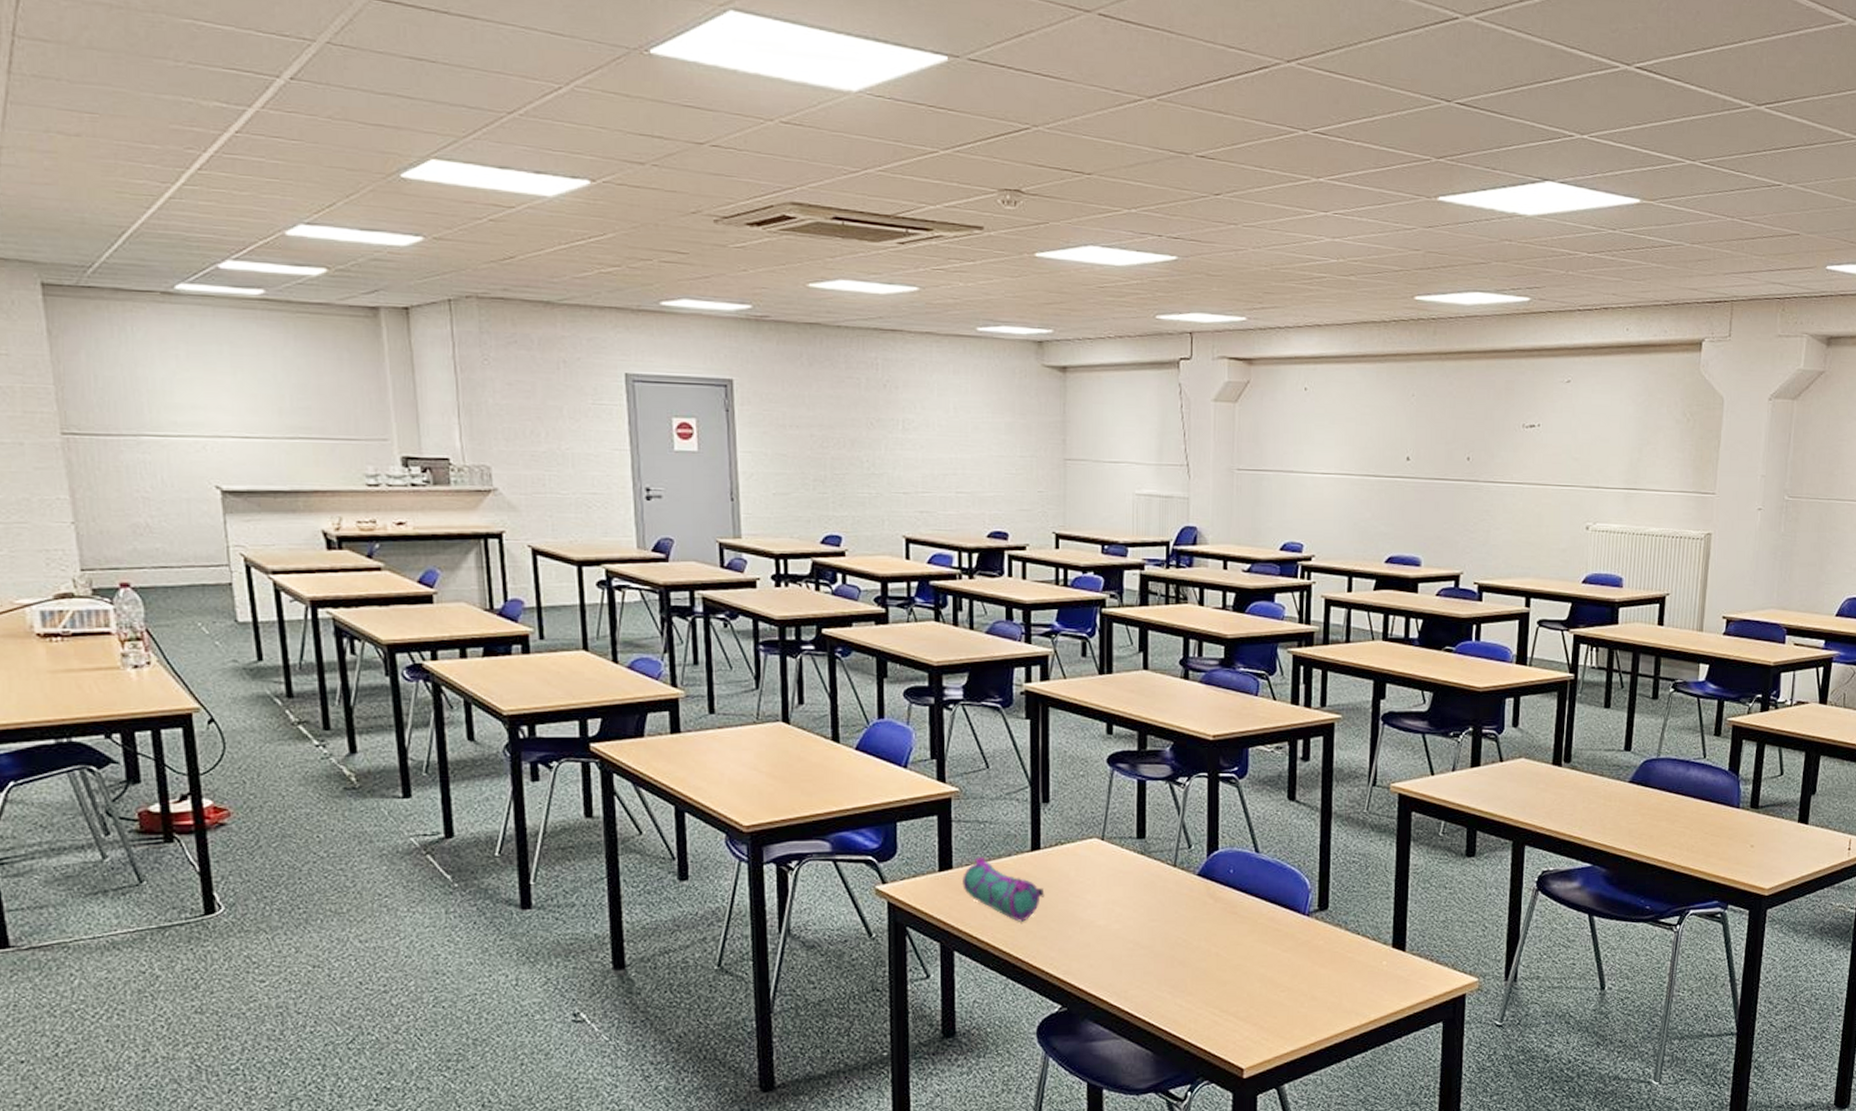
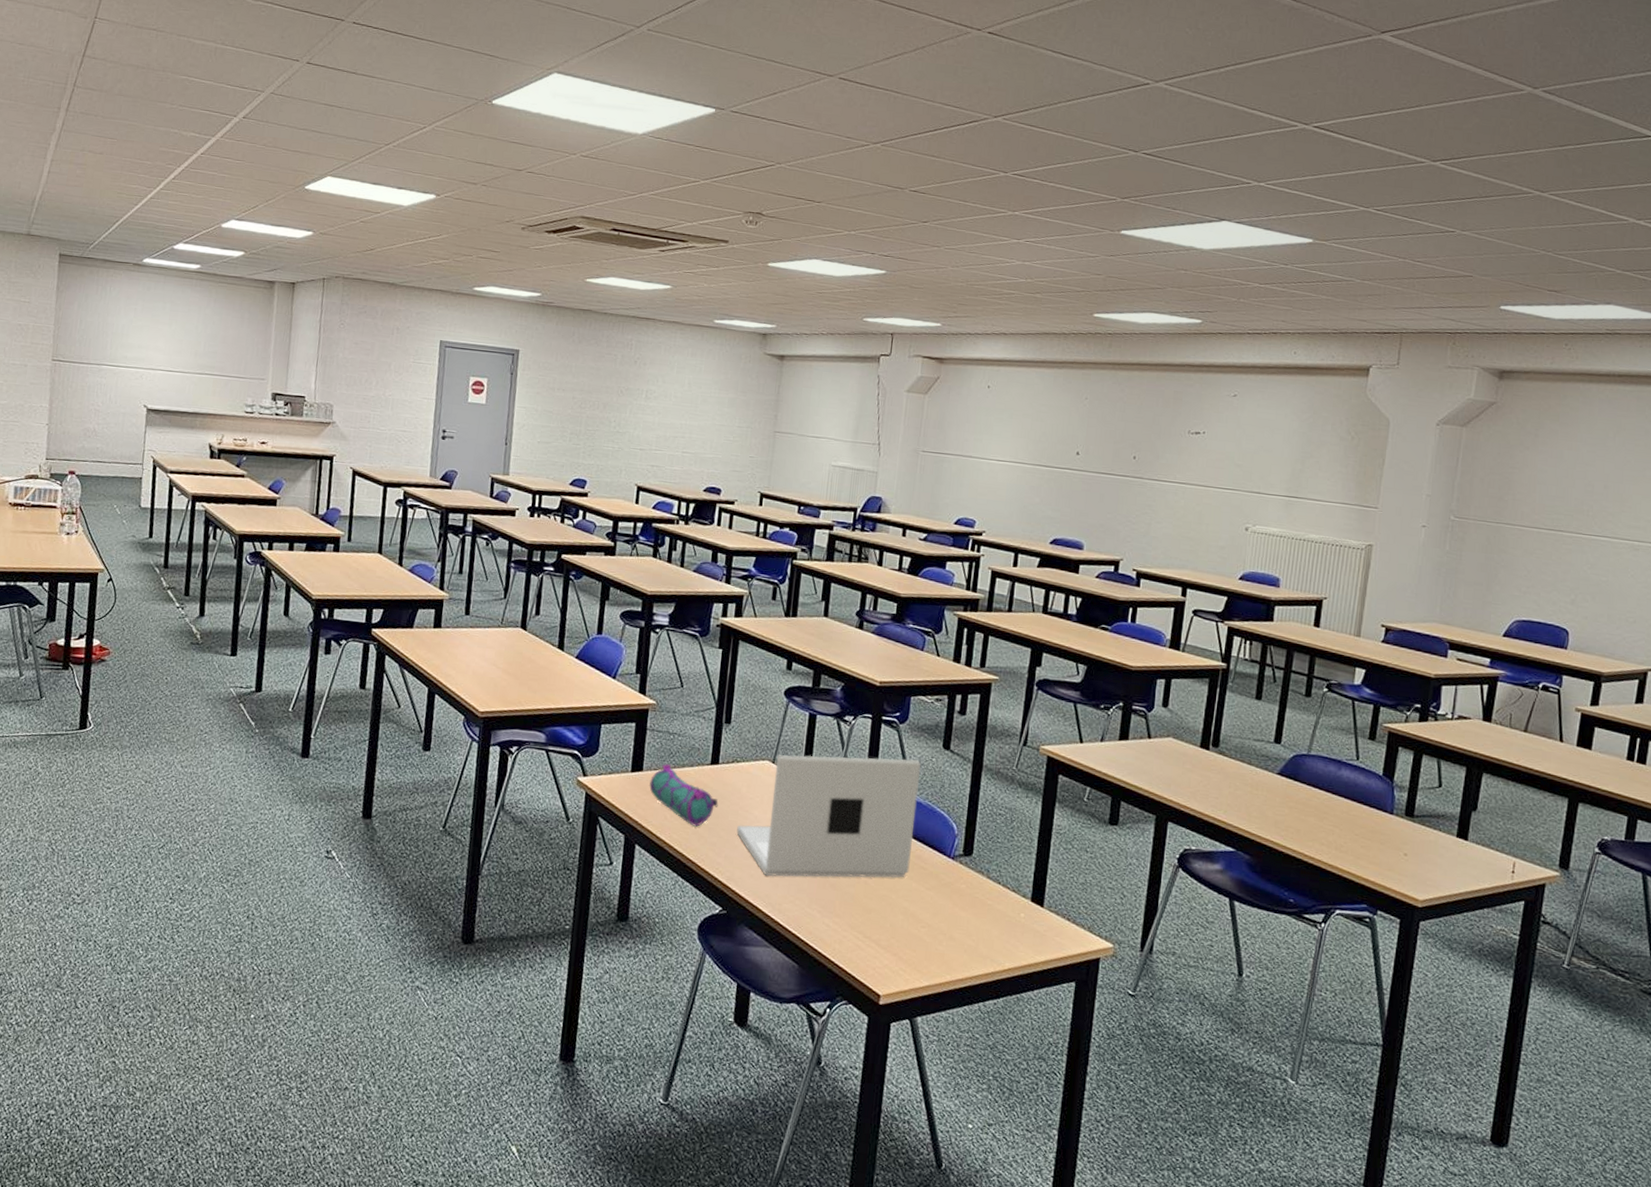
laptop: none [1069,816,1266,964] -> present [736,755,921,878]

